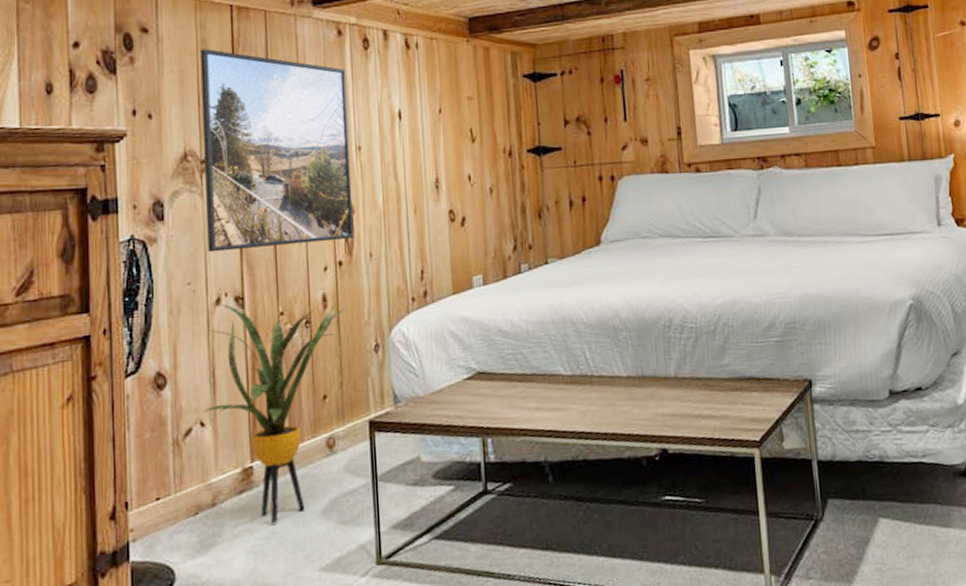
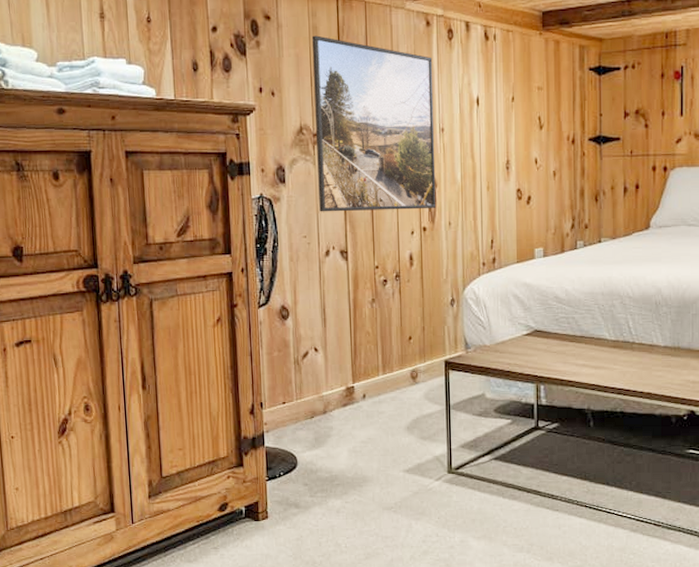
house plant: present [201,302,345,524] -> none [315,253,427,432]

